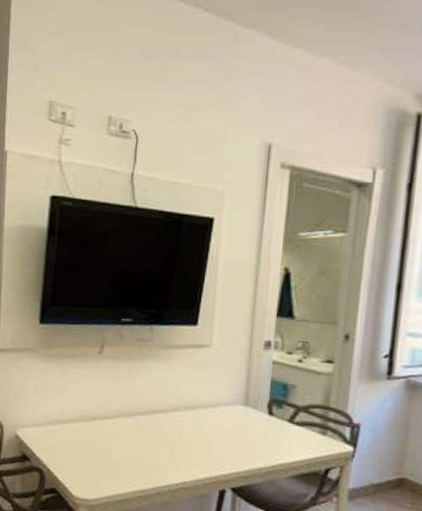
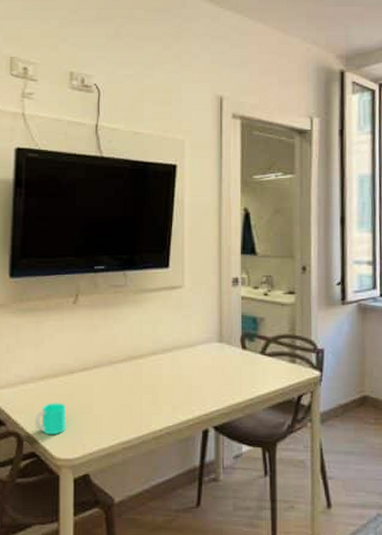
cup: none [56,445,86,475] -> present [35,402,66,434]

